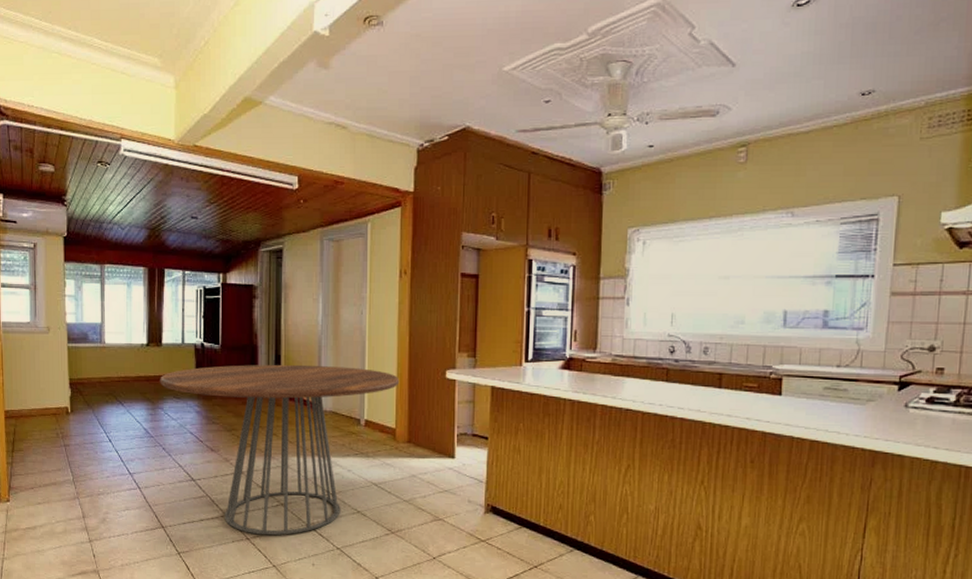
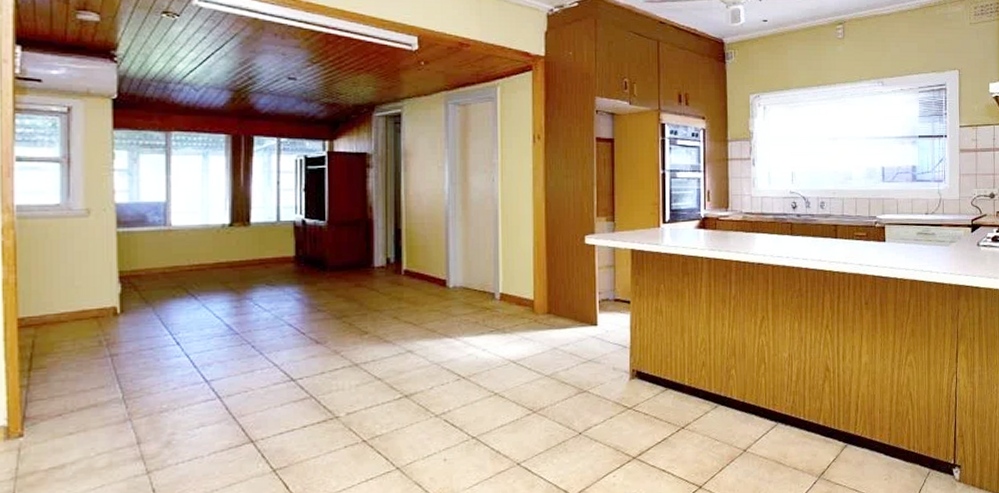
dining table: present [160,364,400,535] -> none [247,237,537,435]

